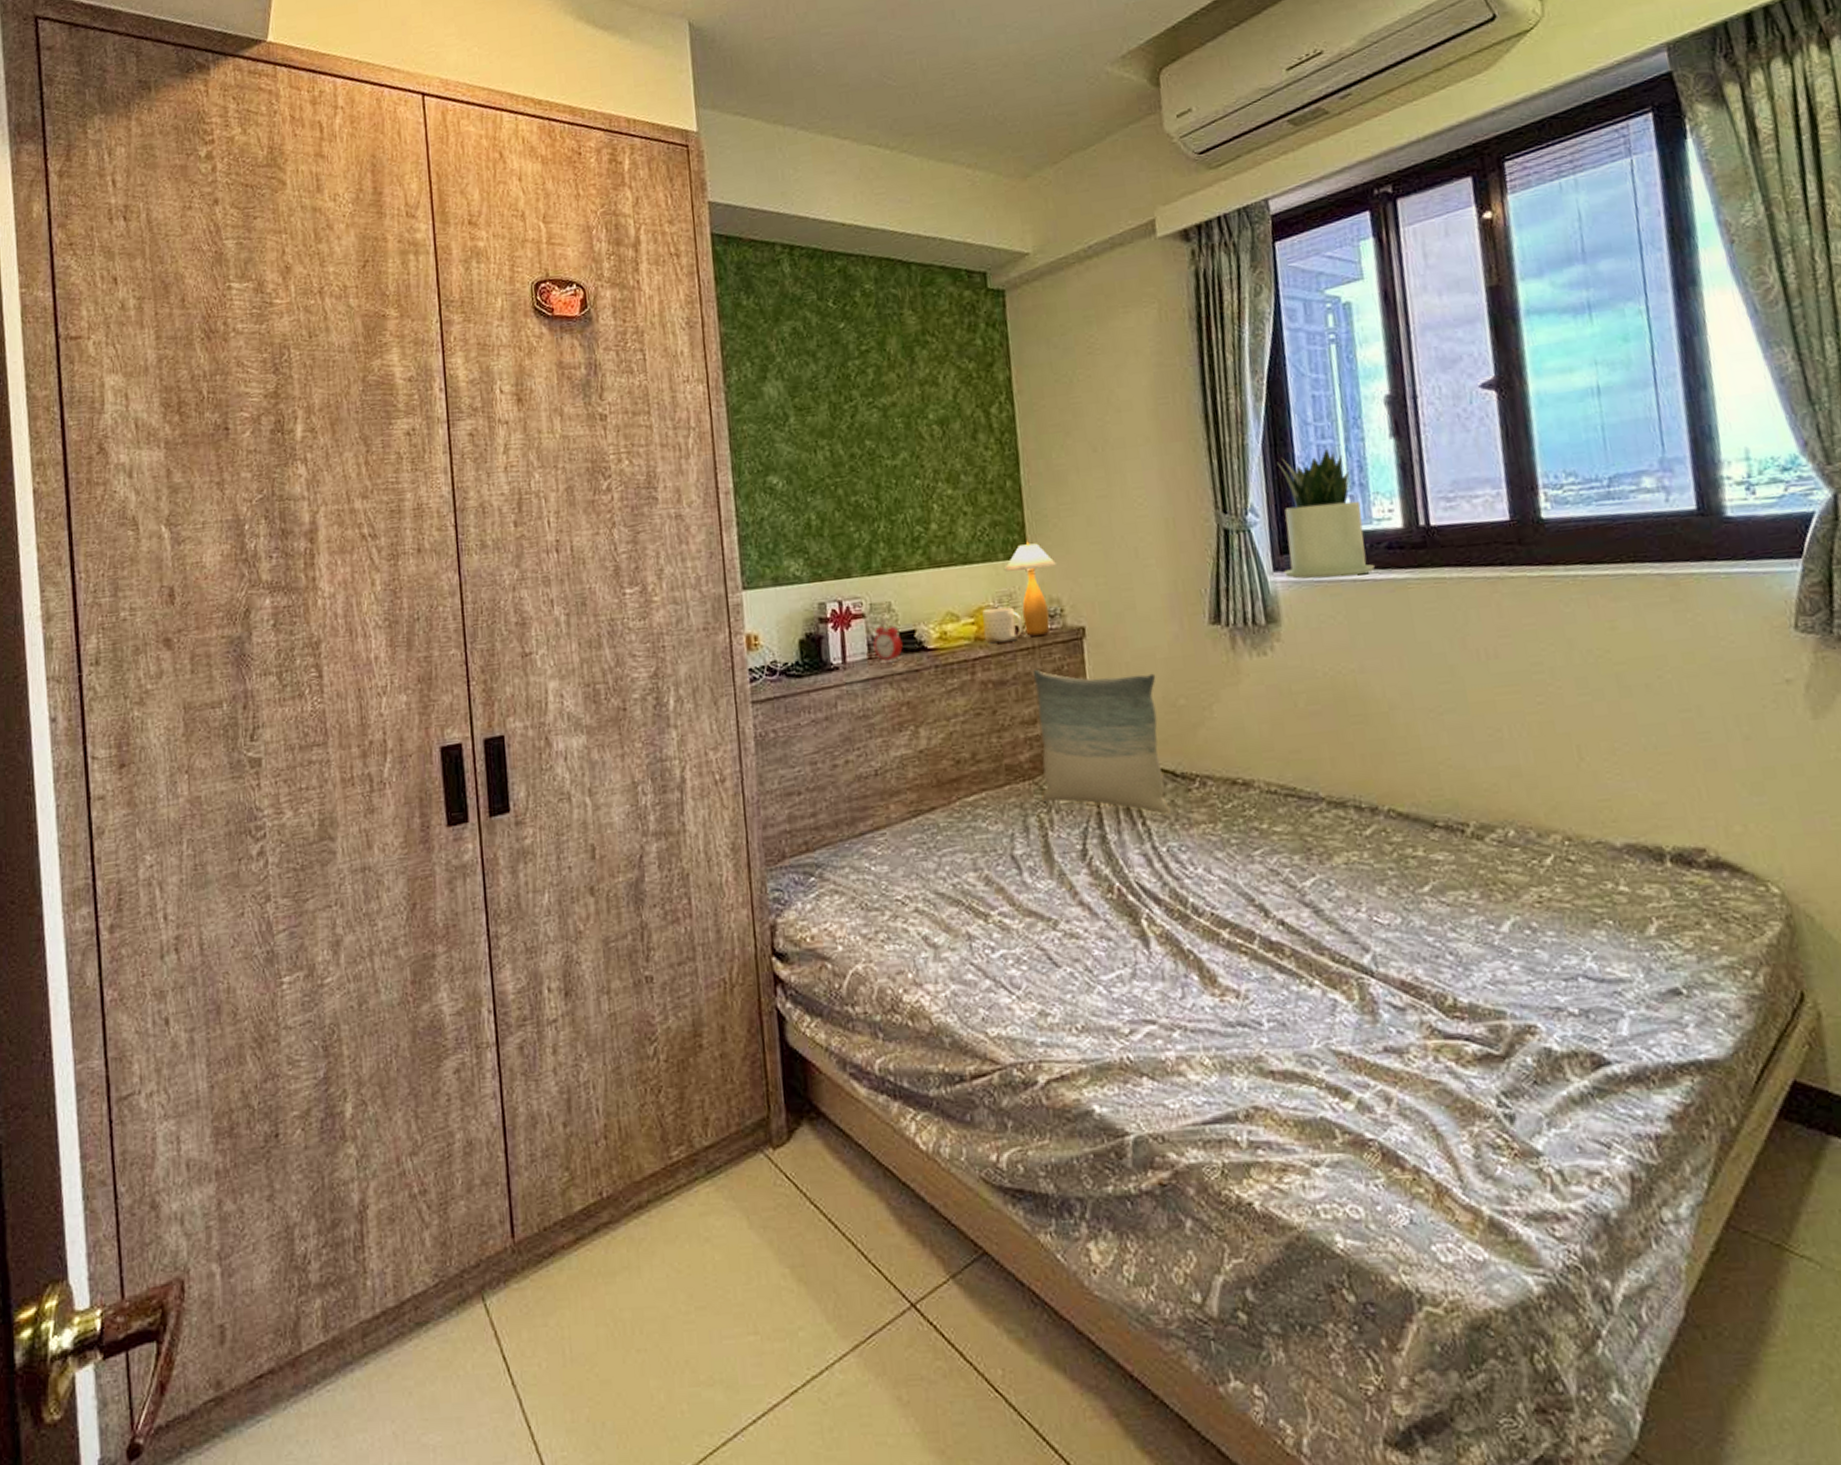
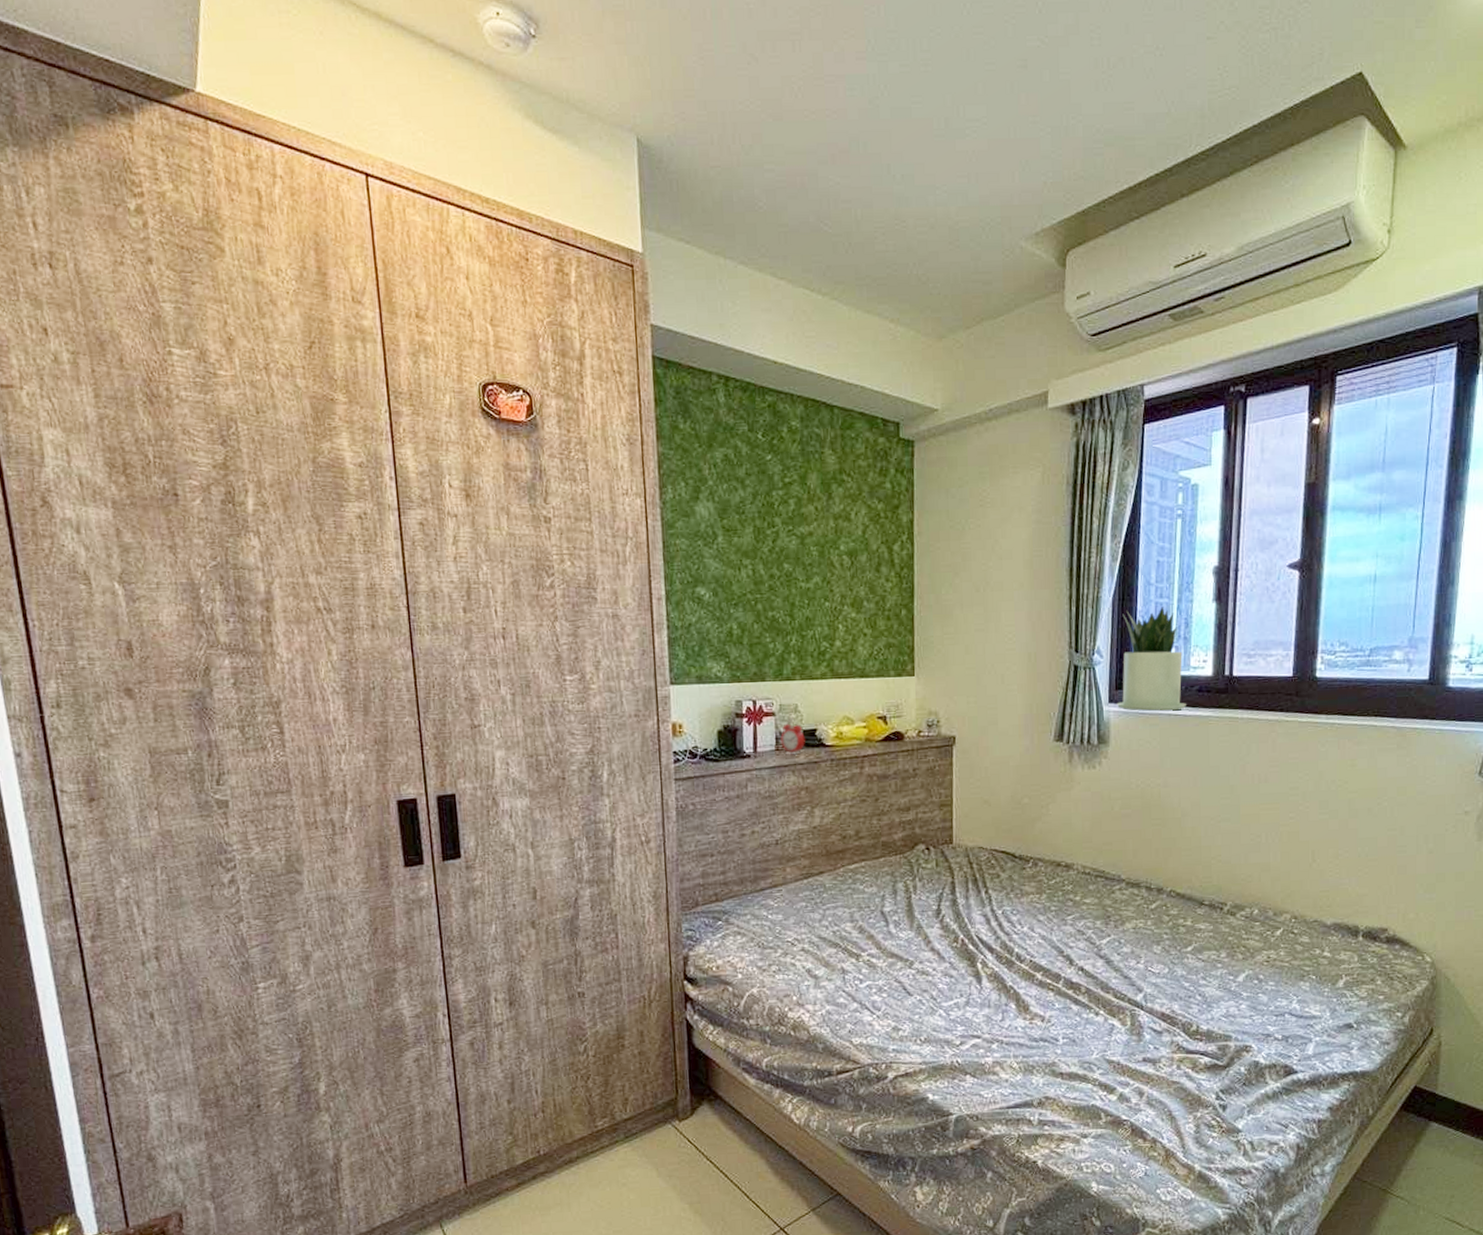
mug: present [982,607,1024,644] -> none [873,716,906,745]
table lamp: present [1003,536,1058,637] -> none [893,658,938,742]
pillow: present [1032,669,1170,814] -> none [909,767,1008,886]

